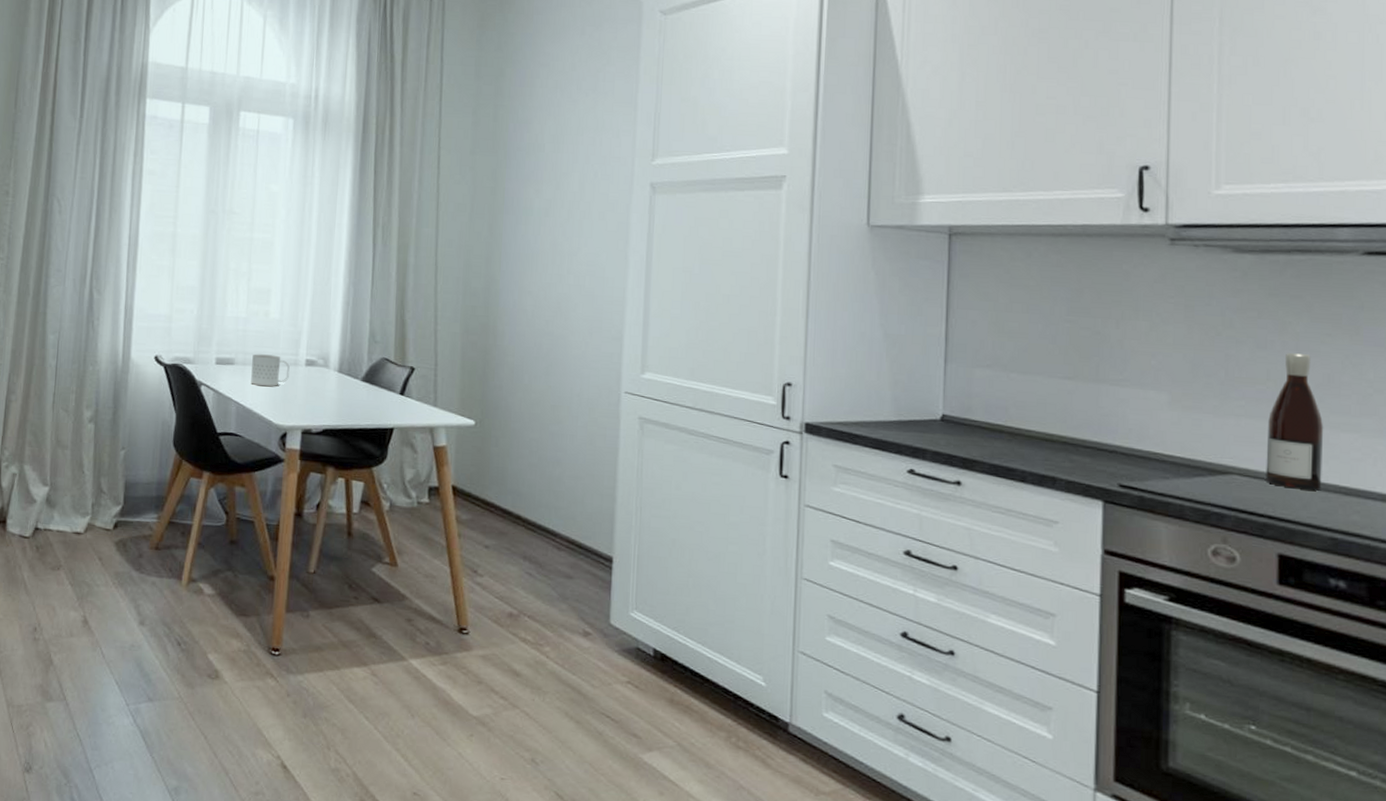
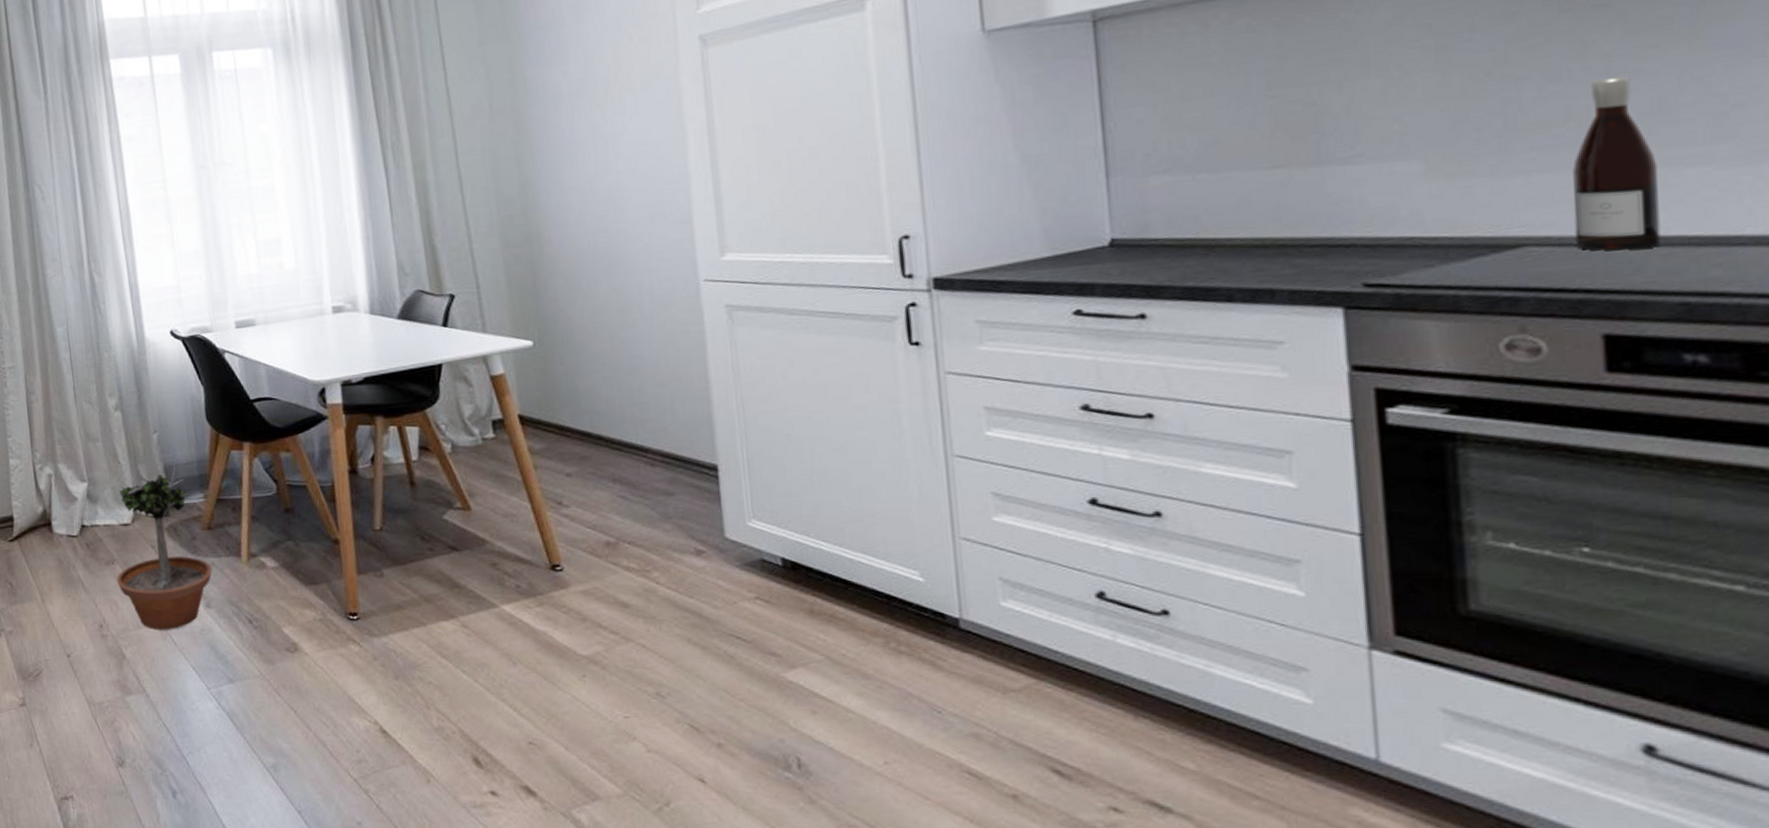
potted tree: none [58,473,153,641] -> present [116,455,213,629]
mug: present [251,354,290,387] -> none [273,307,317,344]

